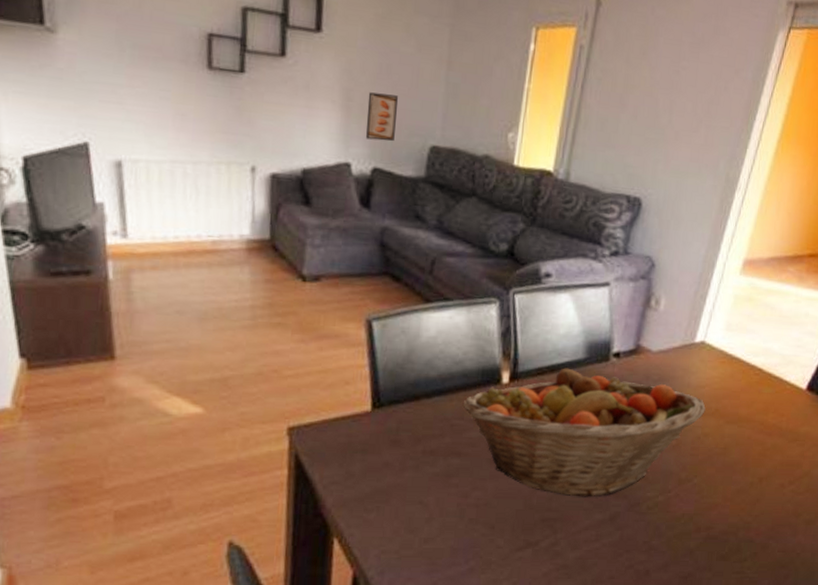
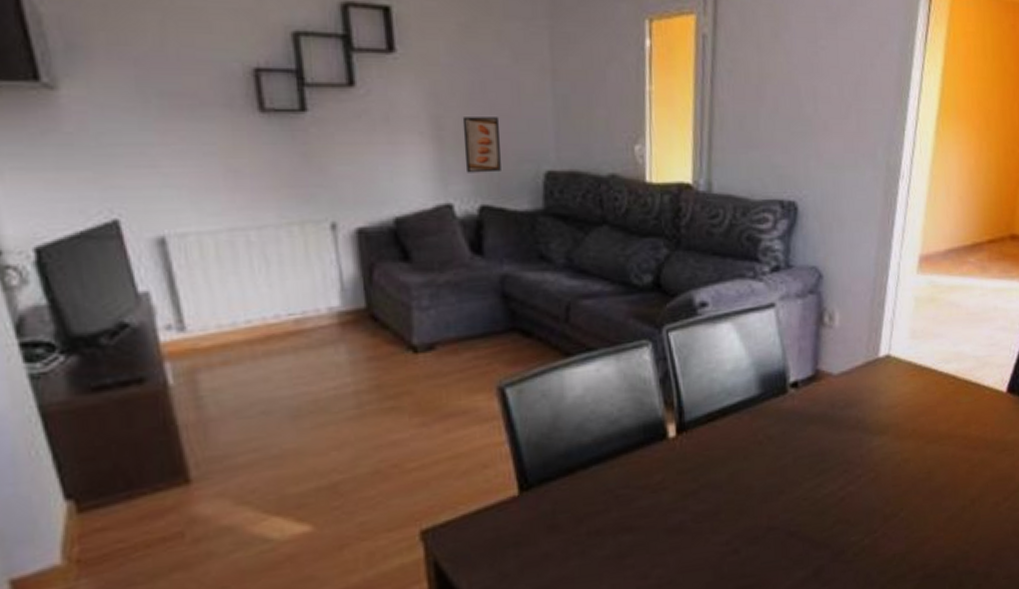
fruit basket: present [463,368,706,497] -> none [626,408,902,557]

